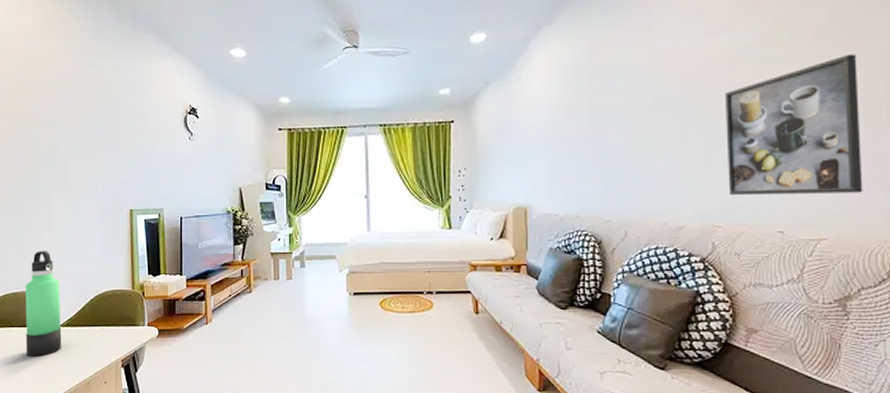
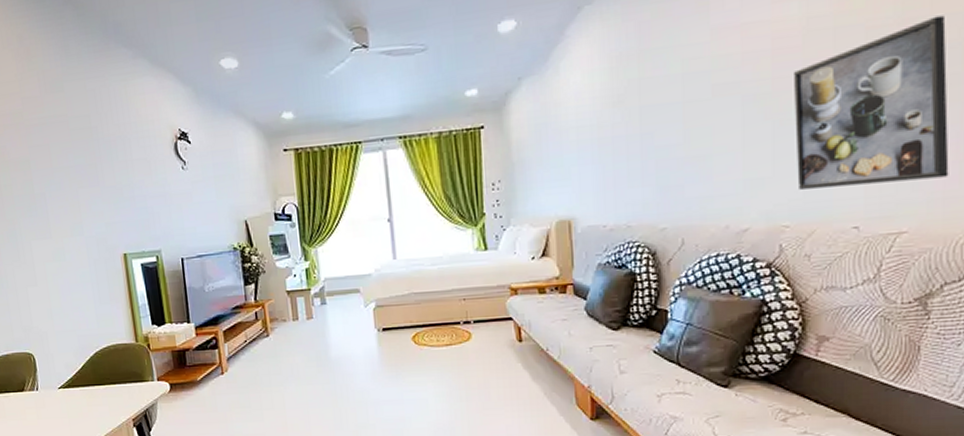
thermos bottle: present [25,251,62,357] -> none [16,306,65,423]

